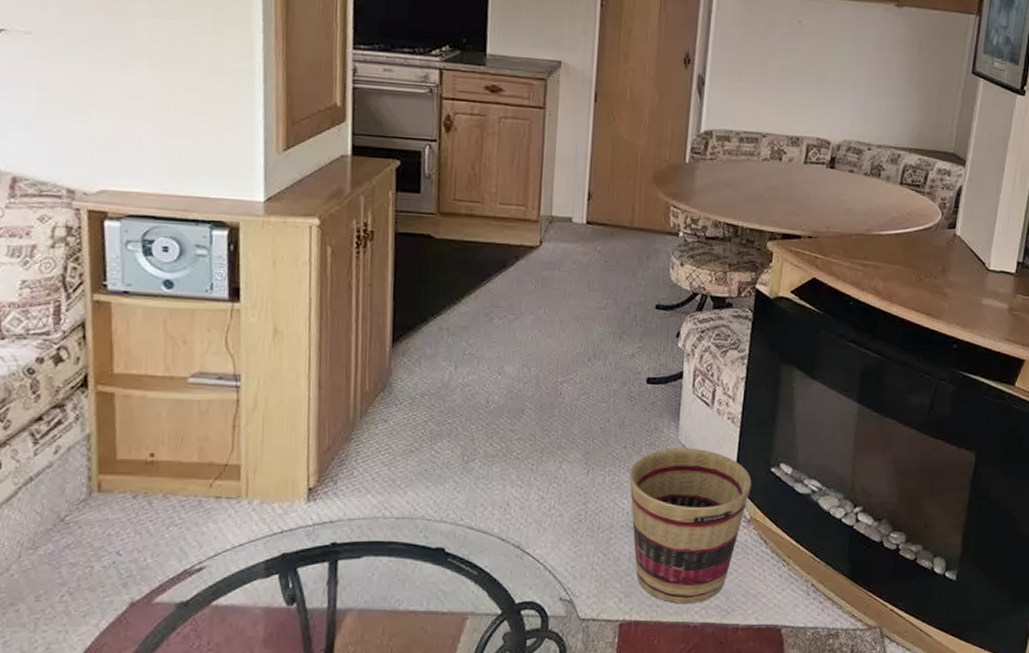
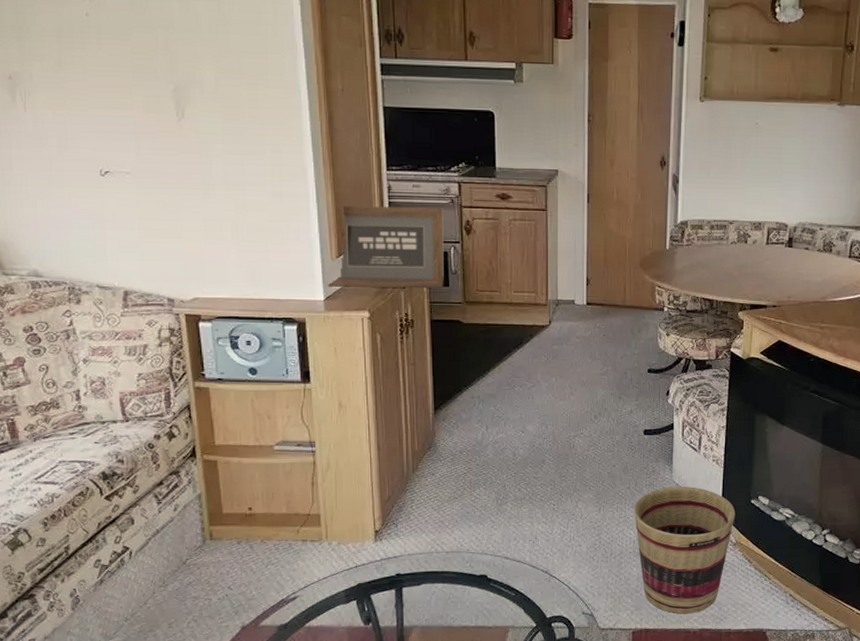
picture frame: none [269,89,419,196] -> present [327,206,444,289]

